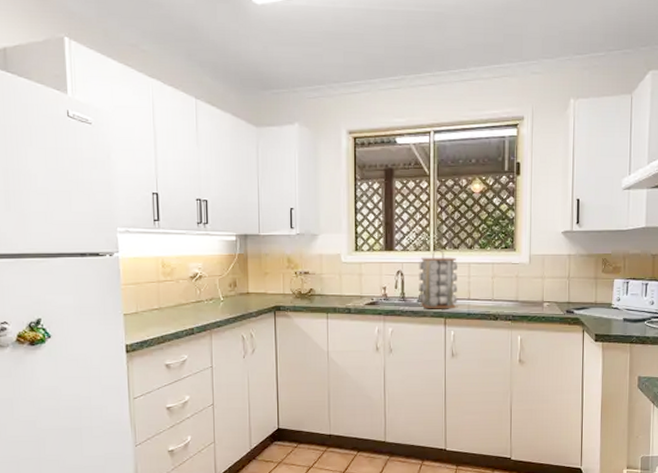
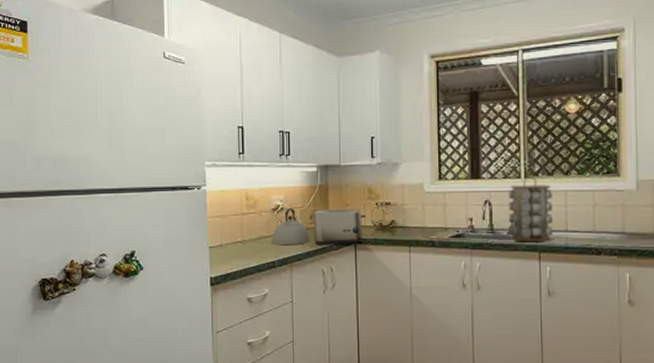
kettle: none [189,276,230,313] -> present [271,208,310,246]
toaster: none [233,277,285,313] -> present [313,209,366,245]

